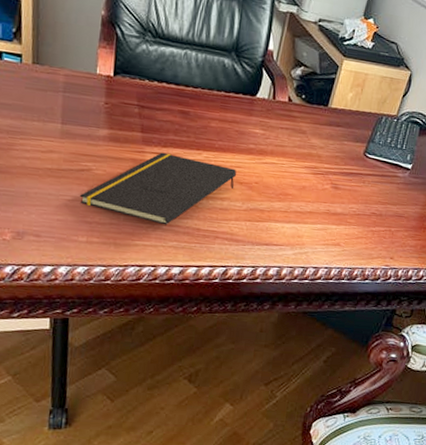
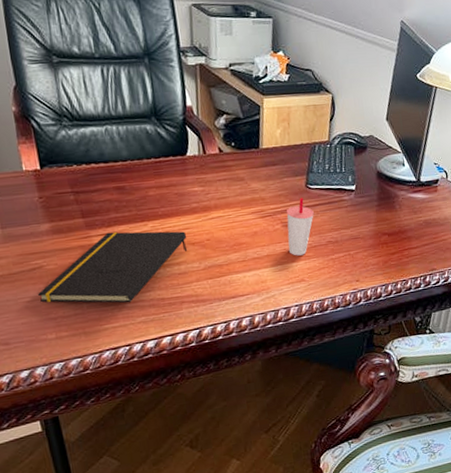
cup: none [331,164,366,220] -> present [287,198,315,256]

